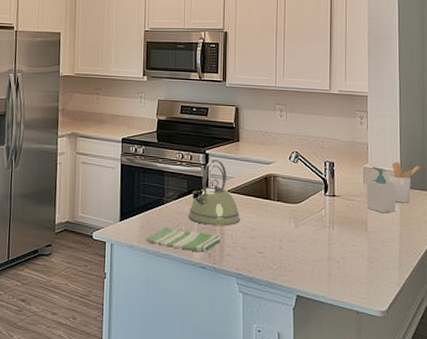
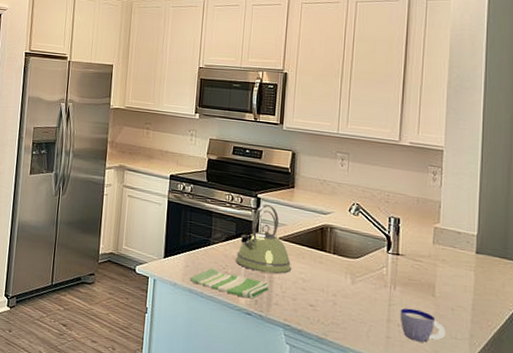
cup: none [338,245,378,276] -> present [400,308,445,343]
soap bottle: present [366,167,396,213] -> none [435,227,470,279]
utensil holder: present [389,162,420,203] -> none [463,224,502,271]

